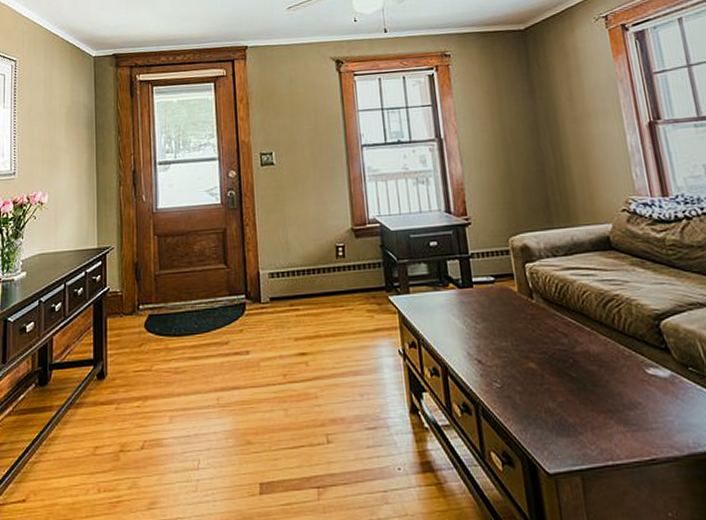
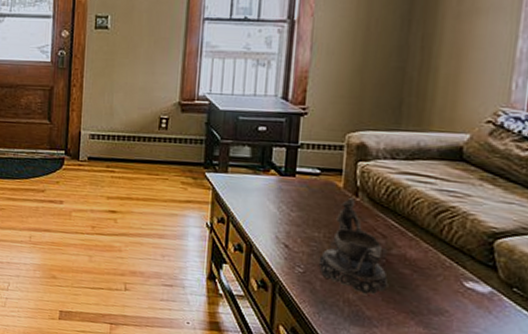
decorative bowl: none [512,299,582,401] -> present [318,197,389,296]

